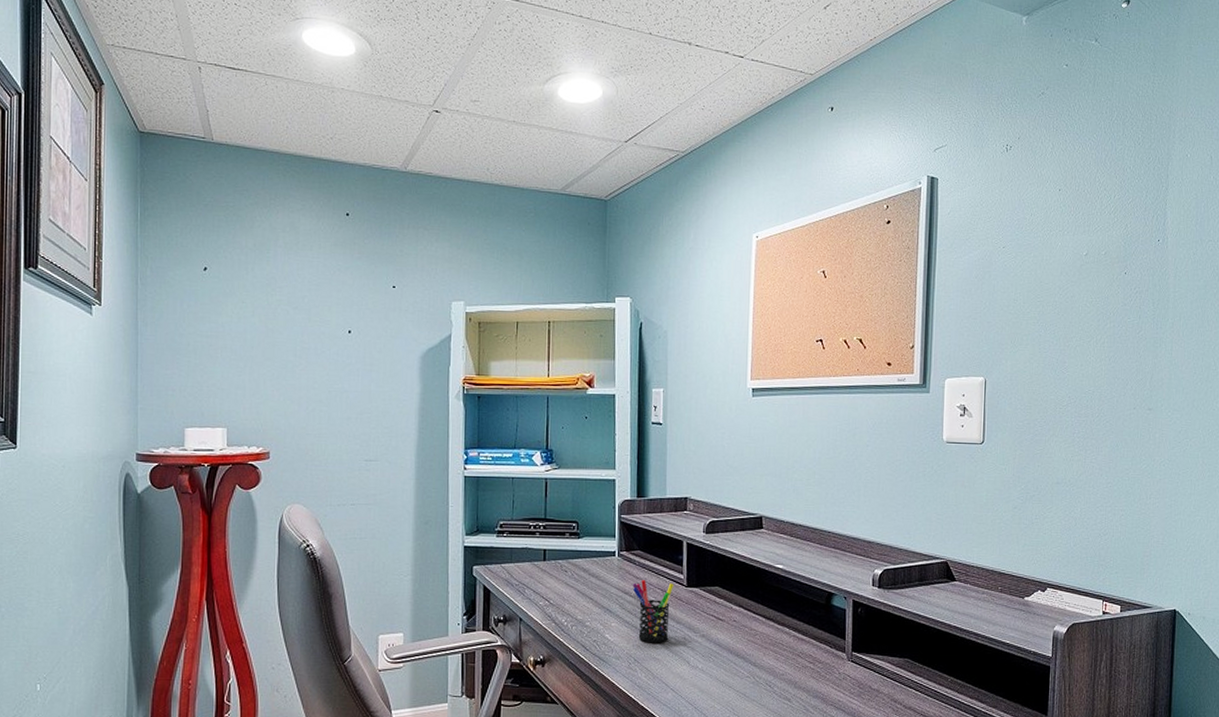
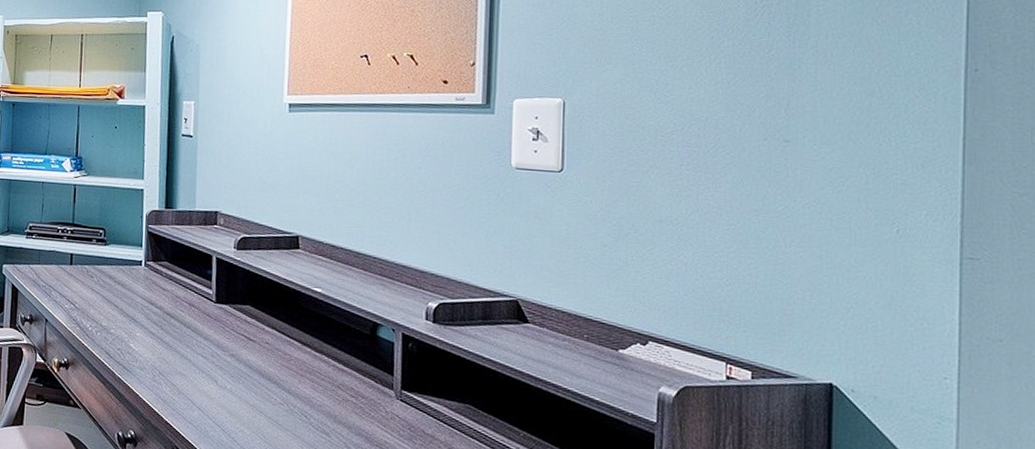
pen holder: present [632,580,674,643] -> none [158,292,203,358]

